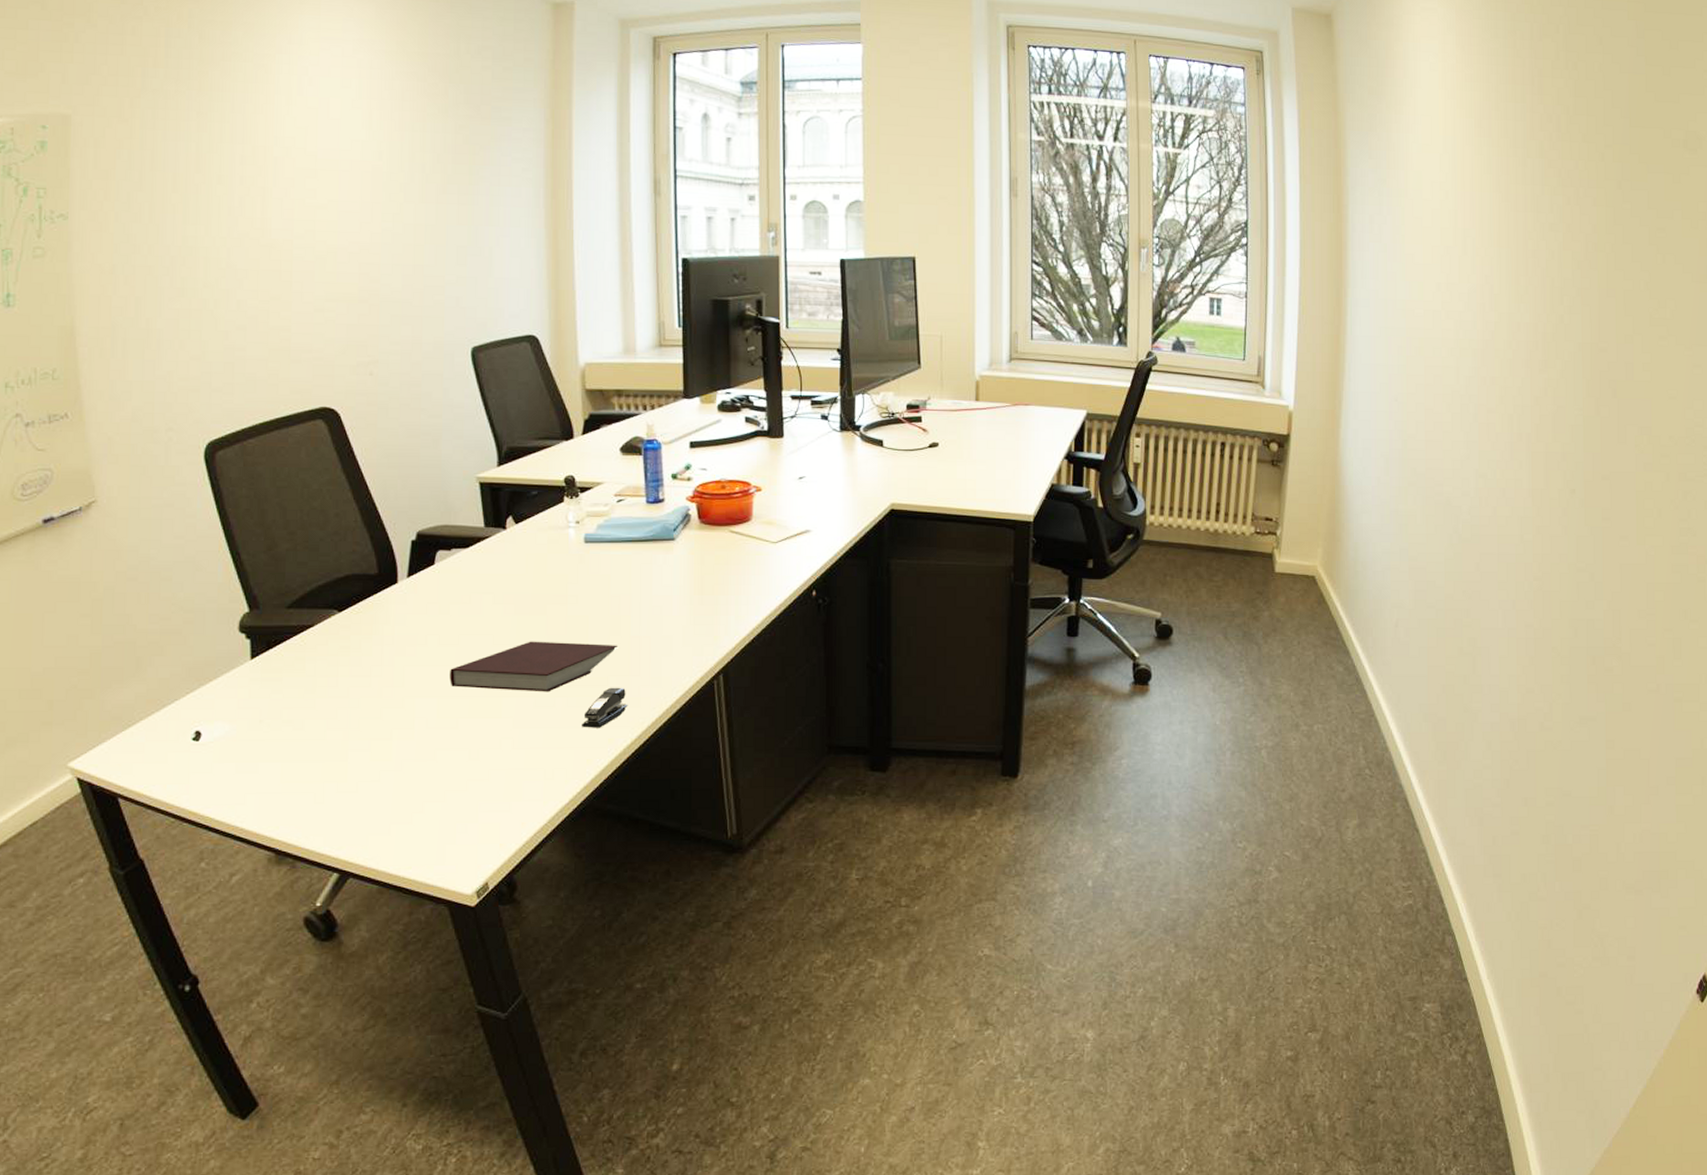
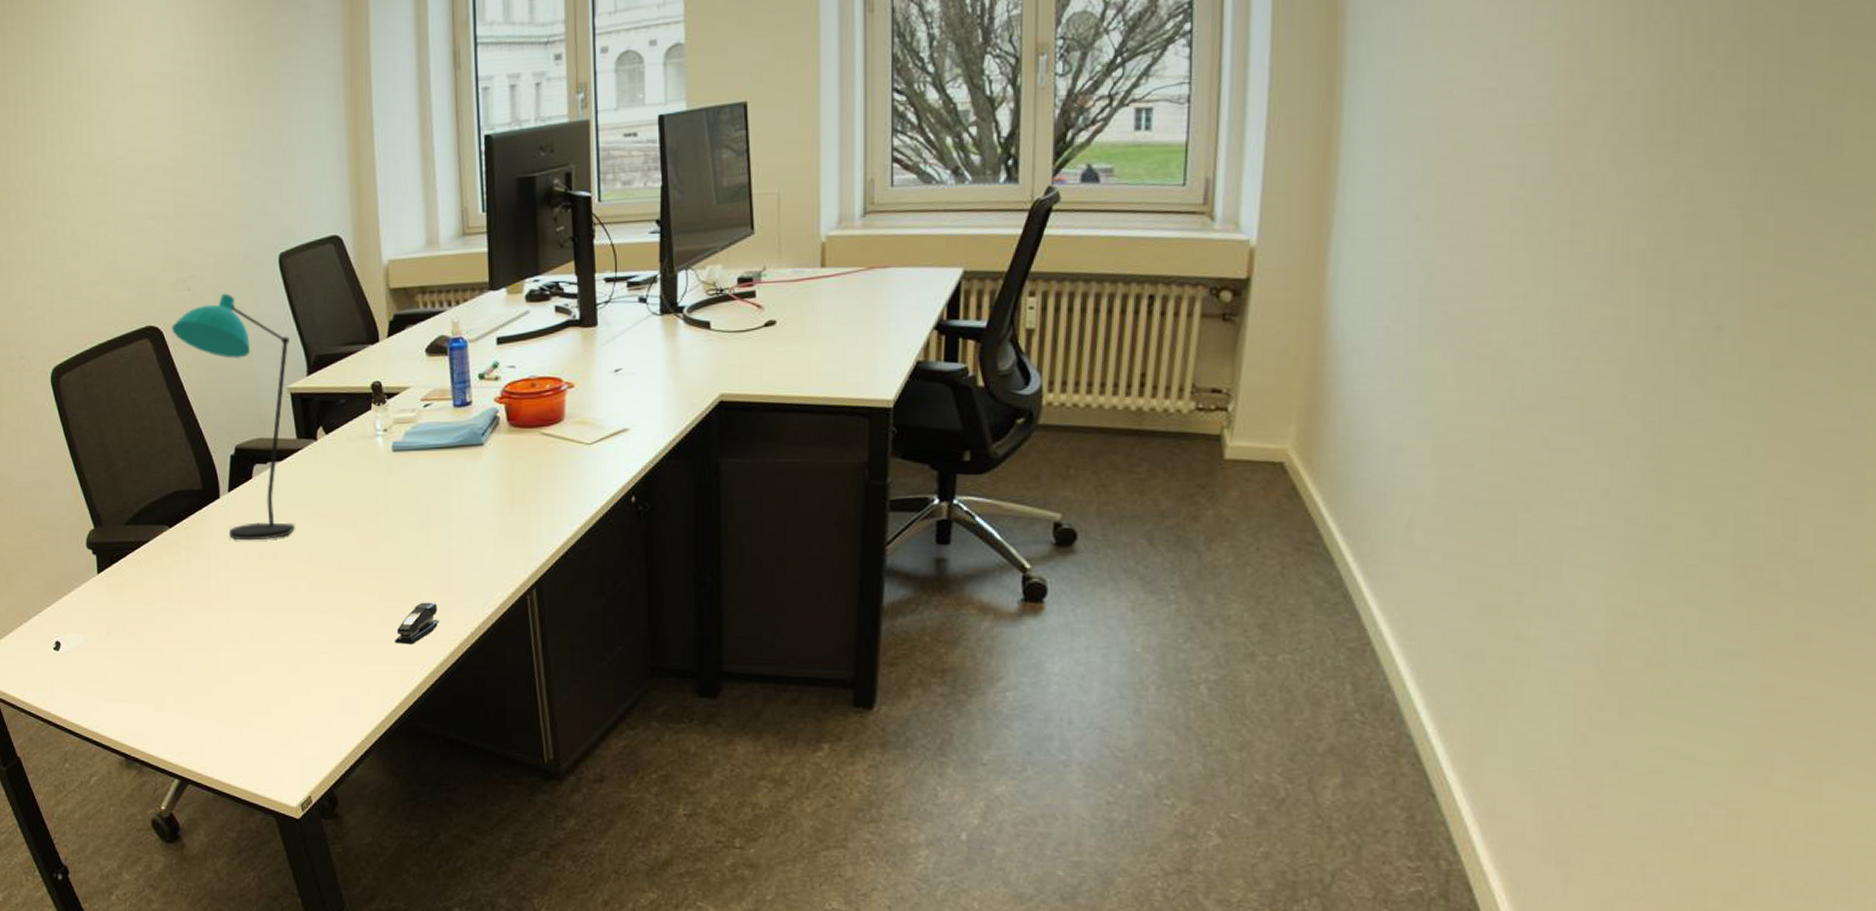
desk lamp: none [350,381,480,626] -> present [172,293,295,541]
notebook: present [450,641,619,692] -> none [270,554,429,607]

